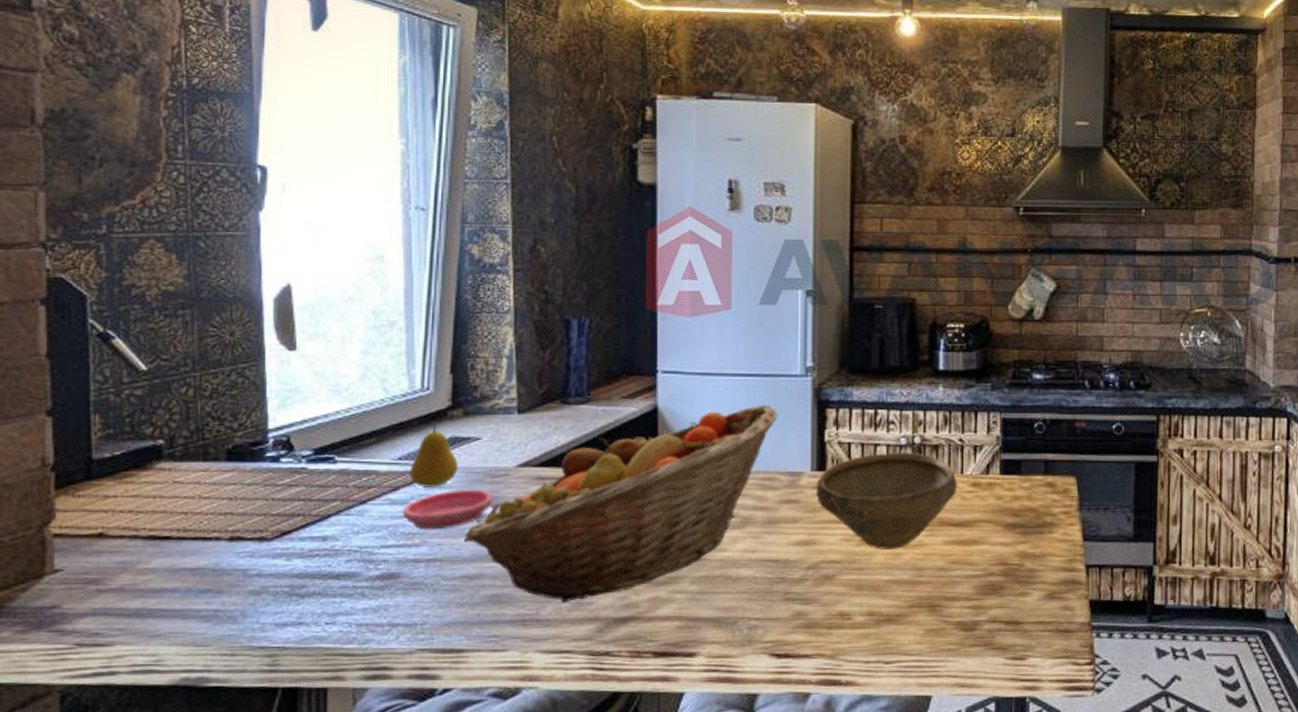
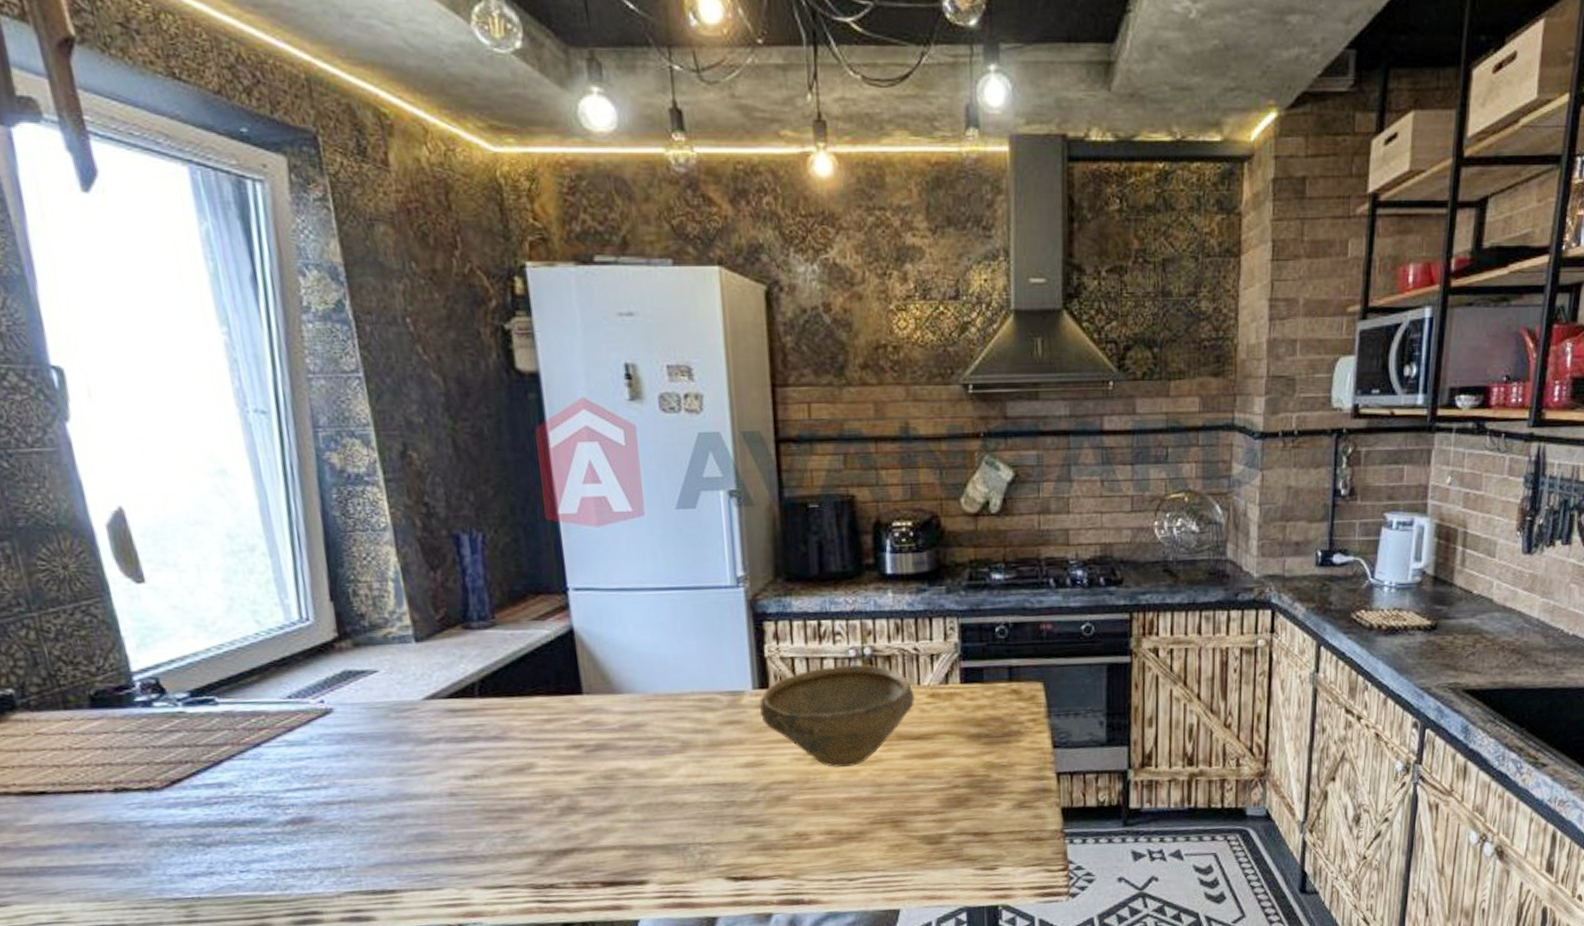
saucer: present [402,489,494,530] -> none [302,725,403,771]
fruit: present [408,423,459,487] -> none [302,657,358,727]
fruit basket: present [463,404,778,603] -> none [376,620,710,838]

